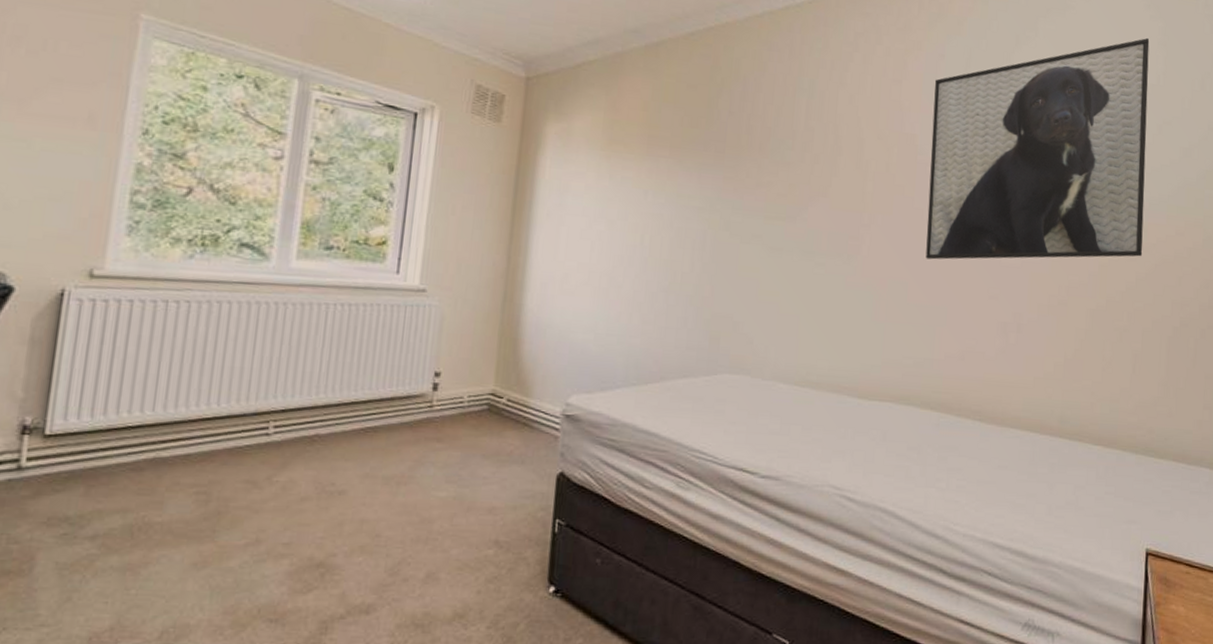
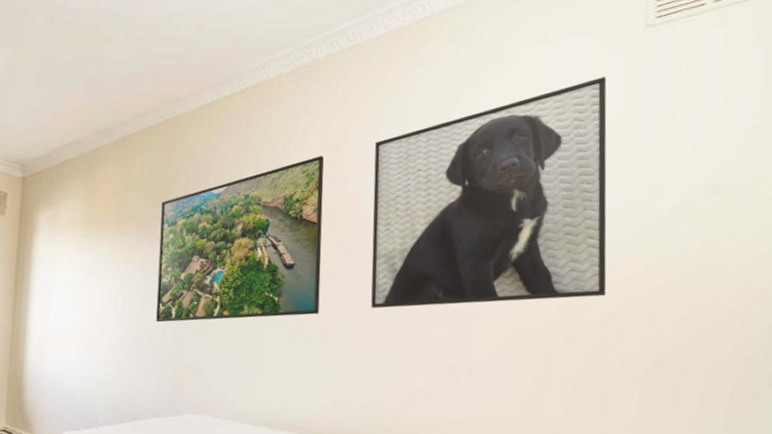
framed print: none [689,88,882,266] -> present [155,156,324,323]

